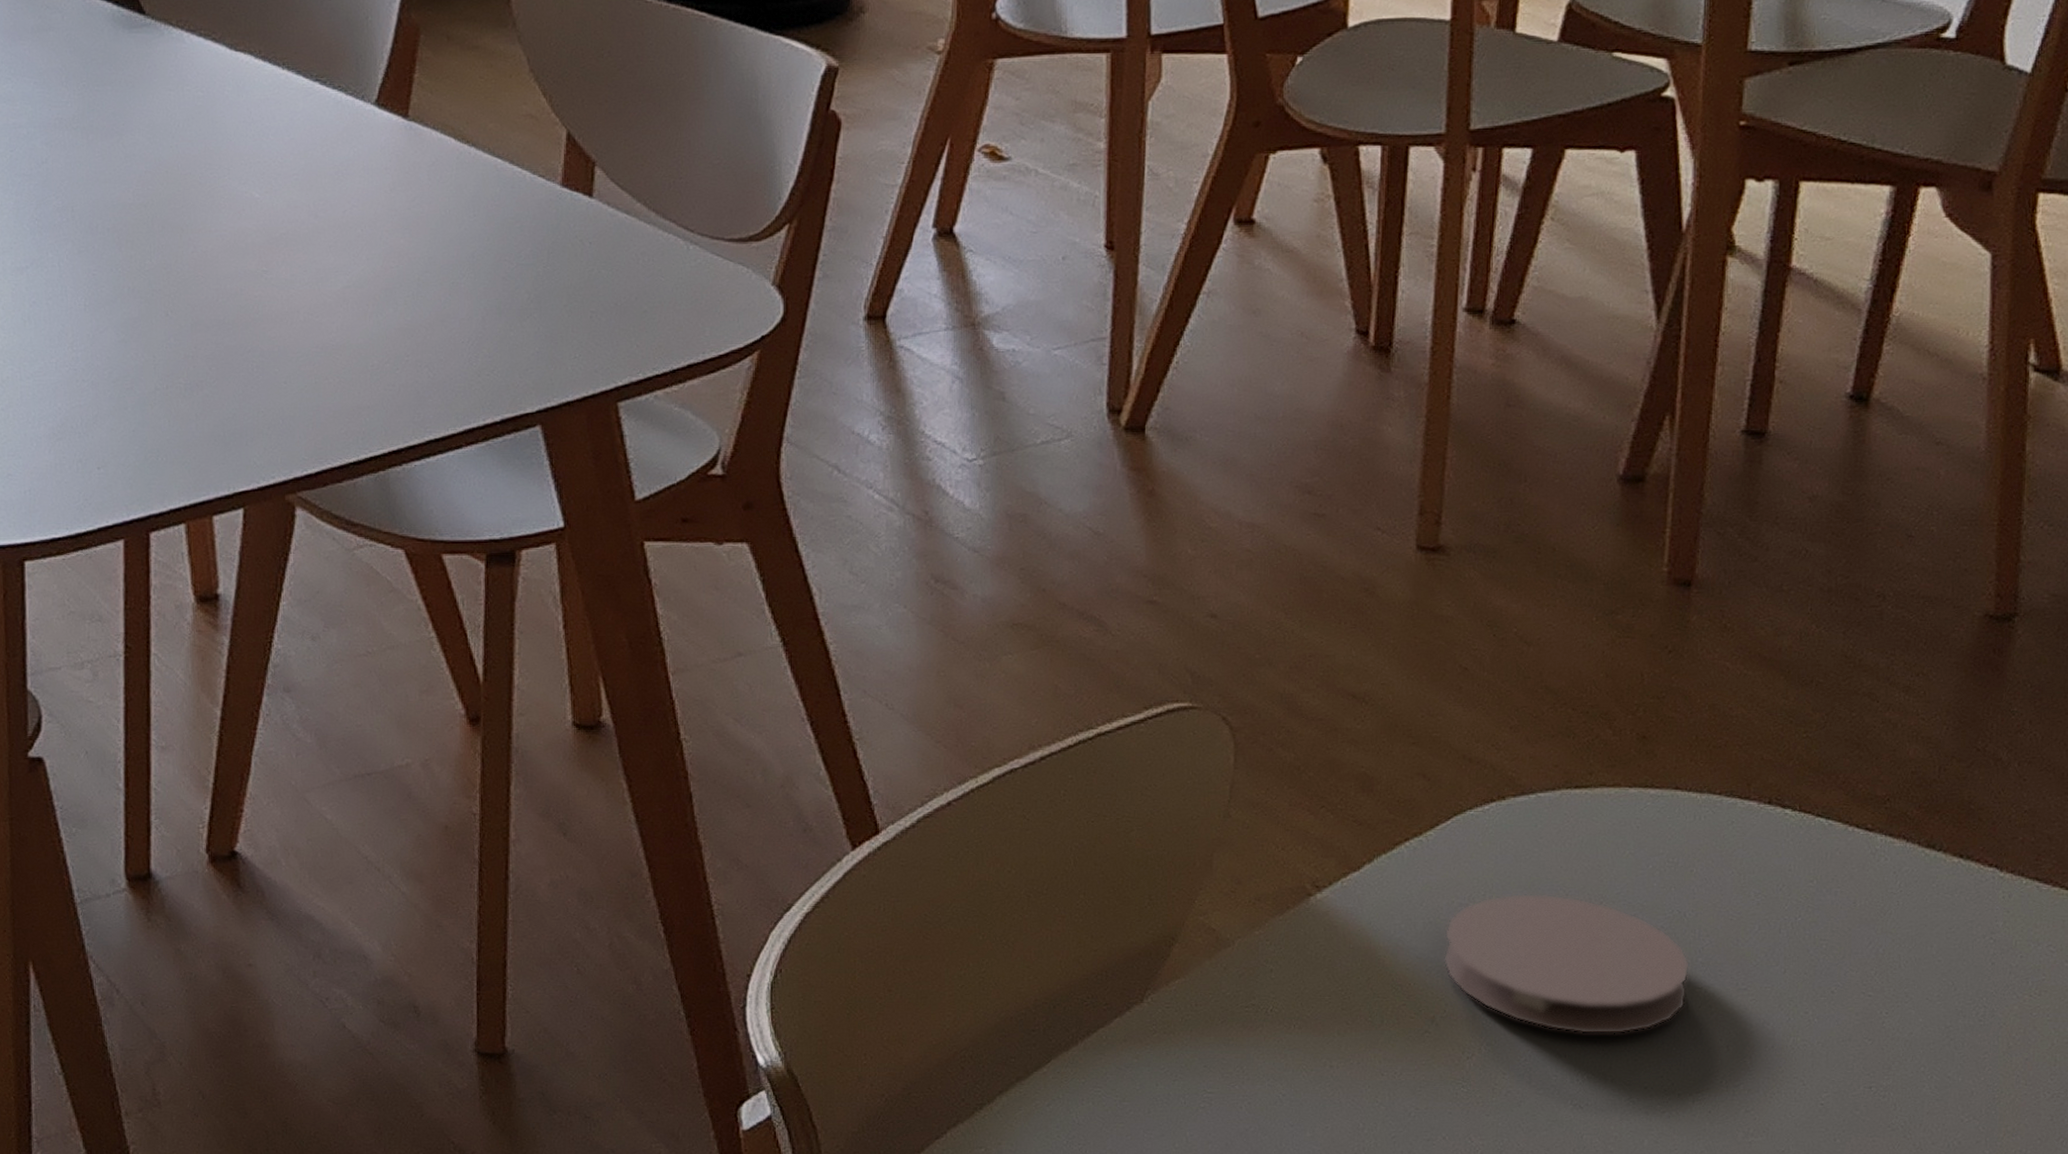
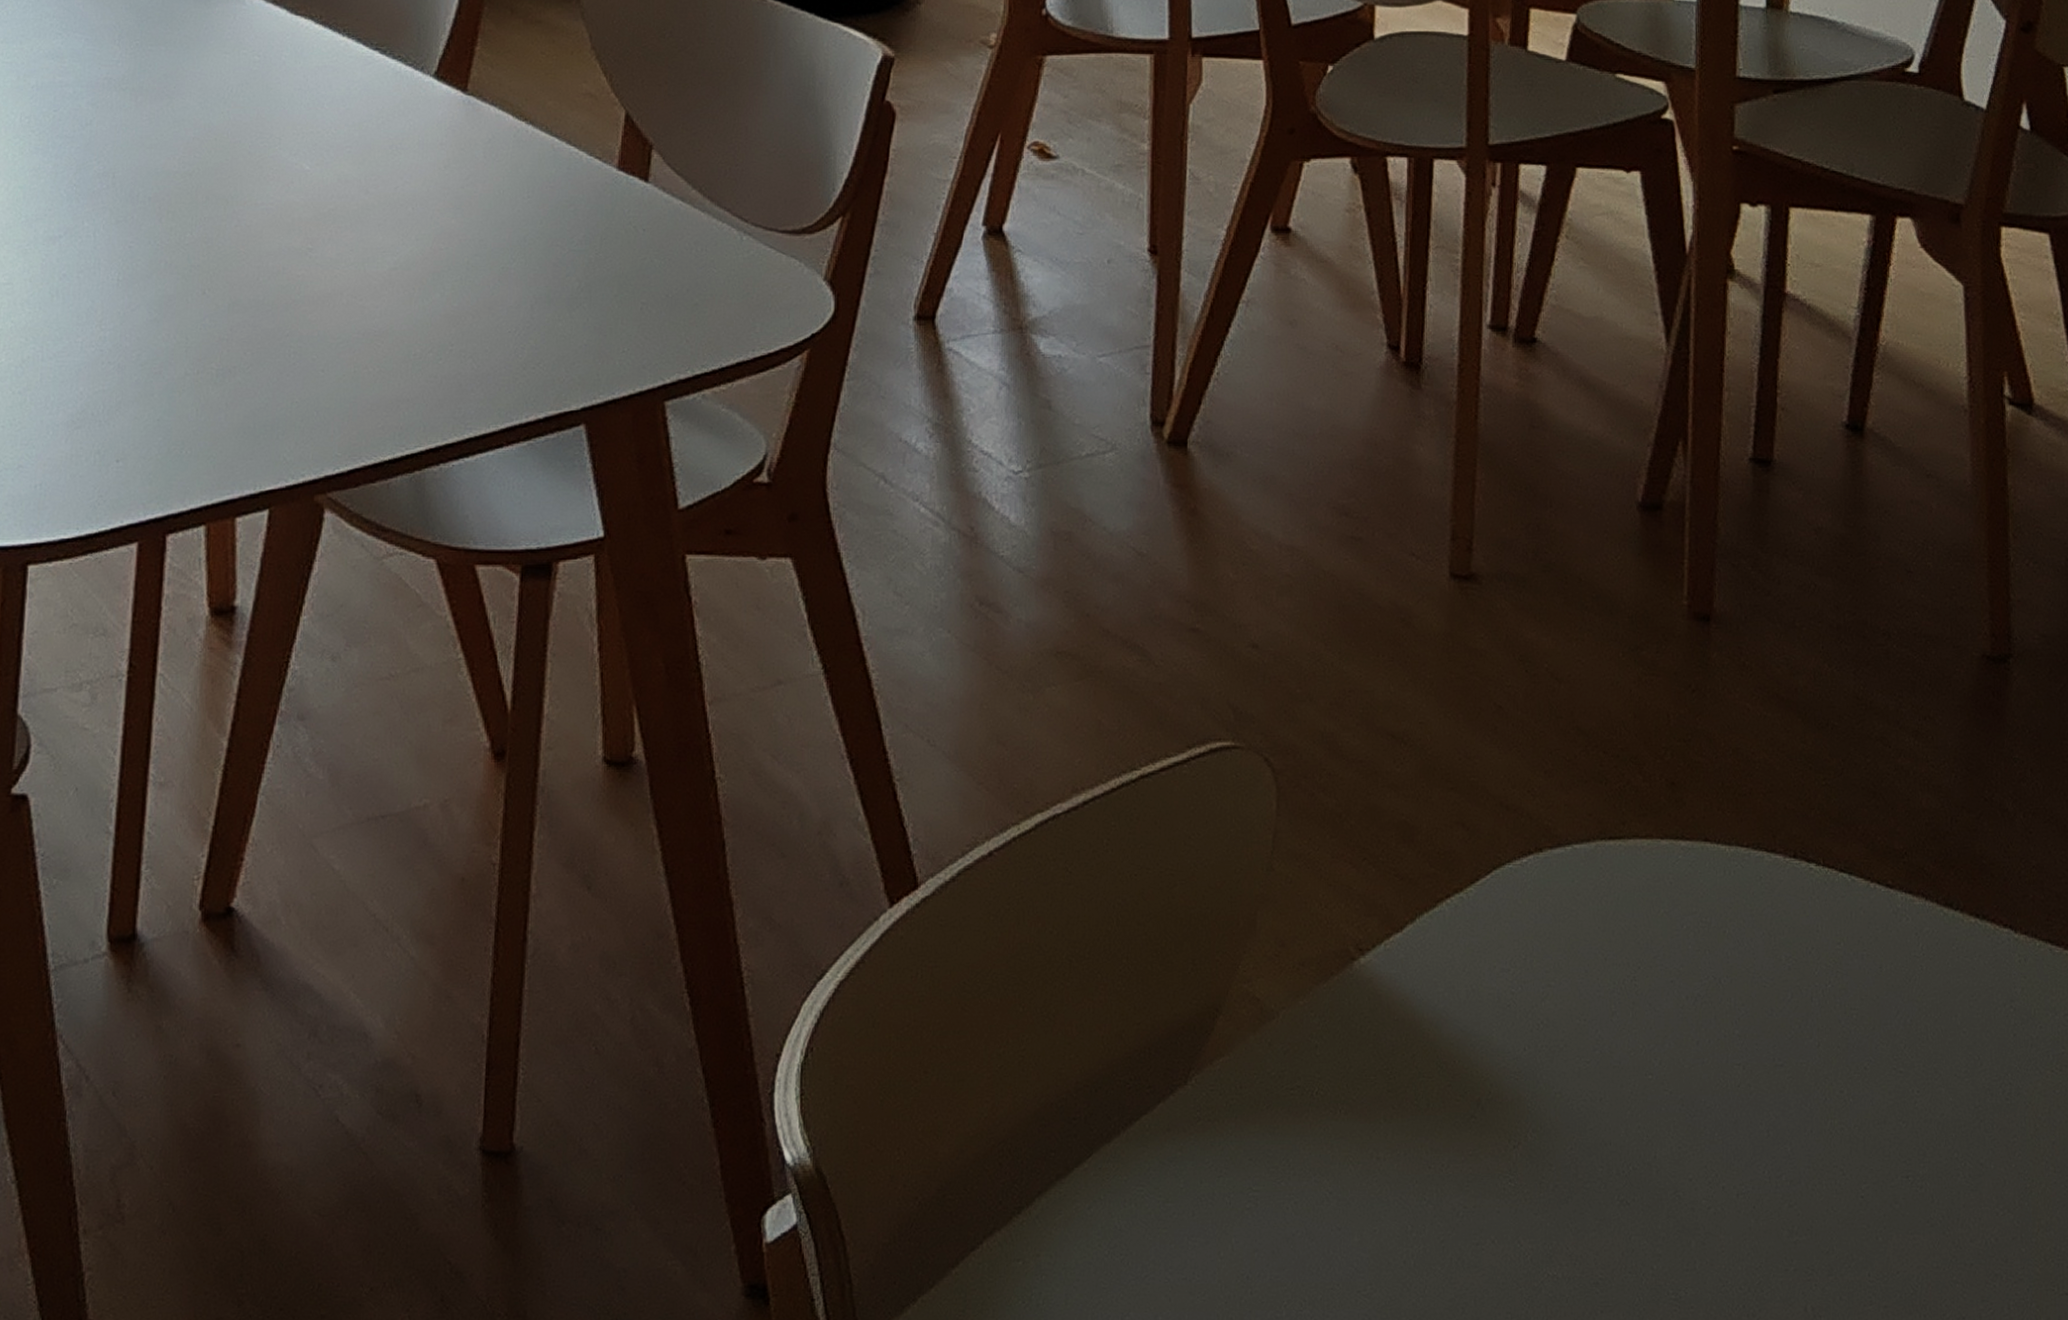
coaster: present [1443,893,1691,1034] -> none [1486,957,1728,1118]

